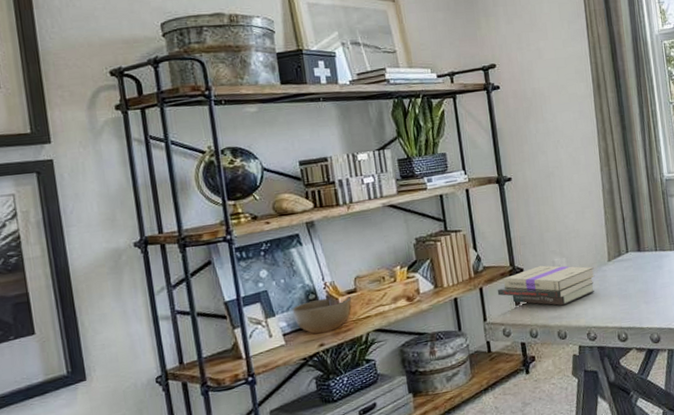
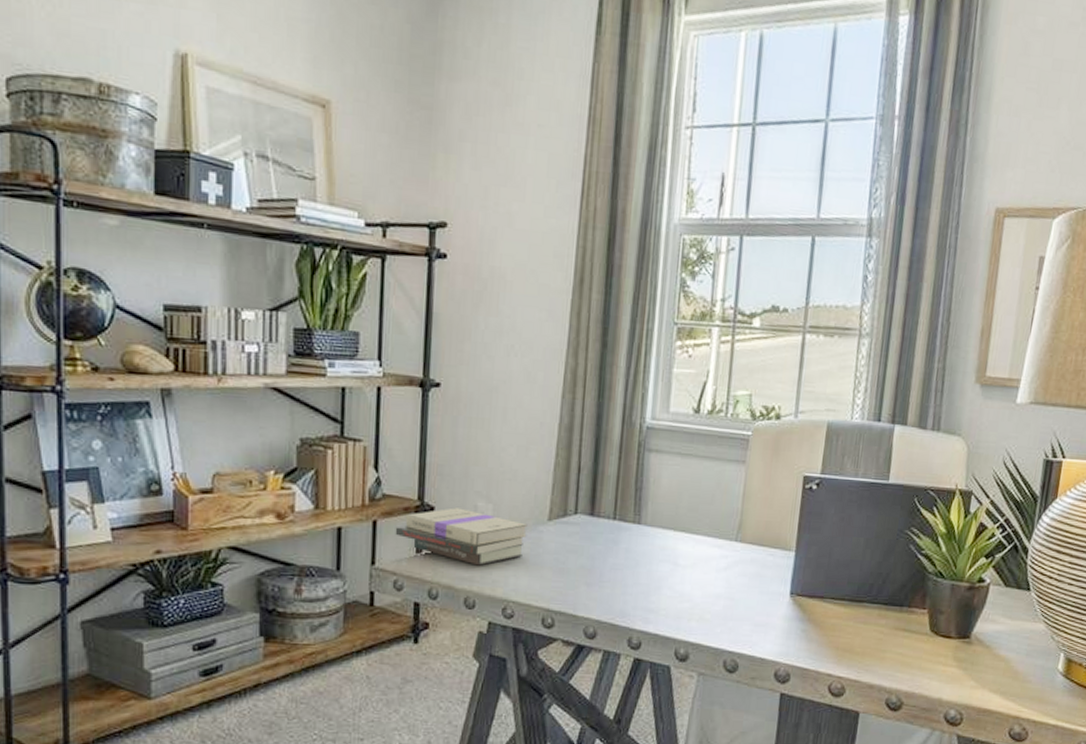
bowl: present [292,296,351,335] -> none [127,492,204,538]

